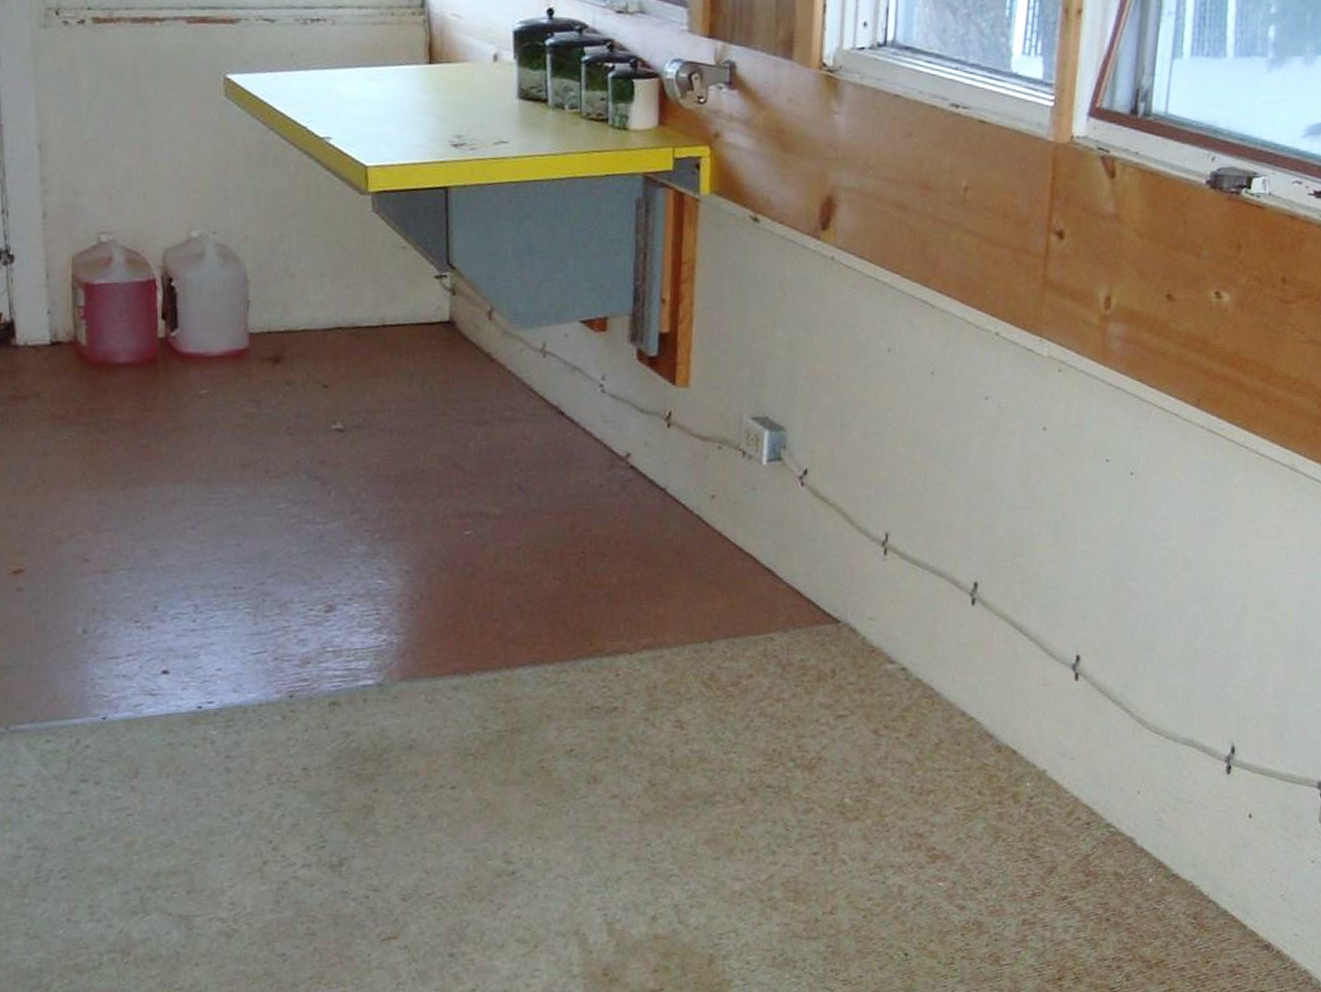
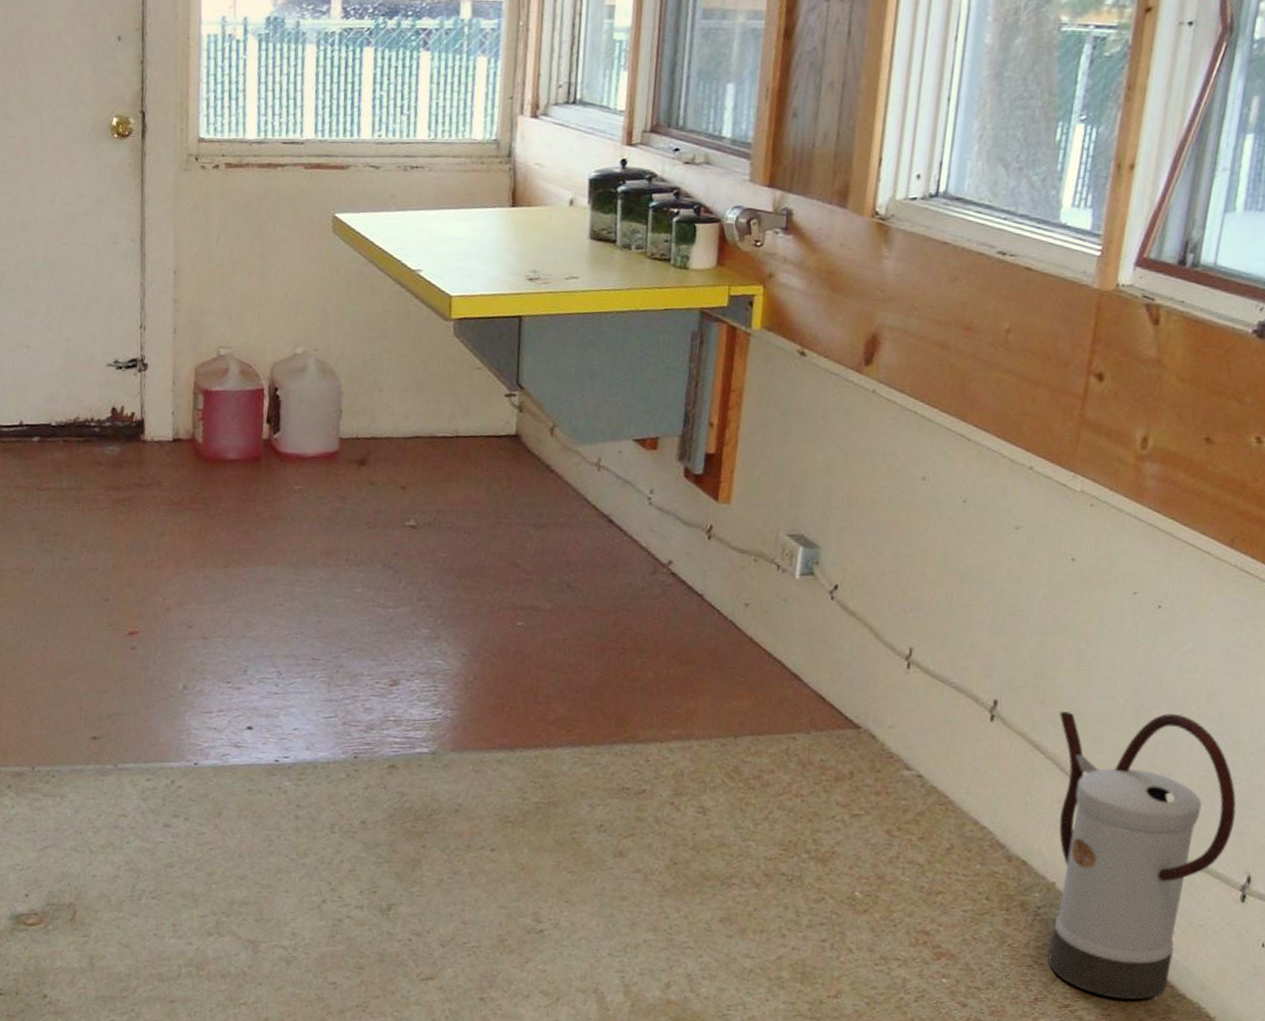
watering can: none [1039,584,1217,885] -> present [1048,711,1236,1000]

